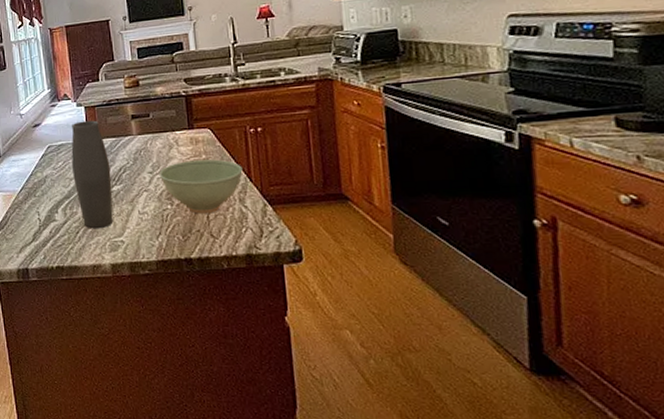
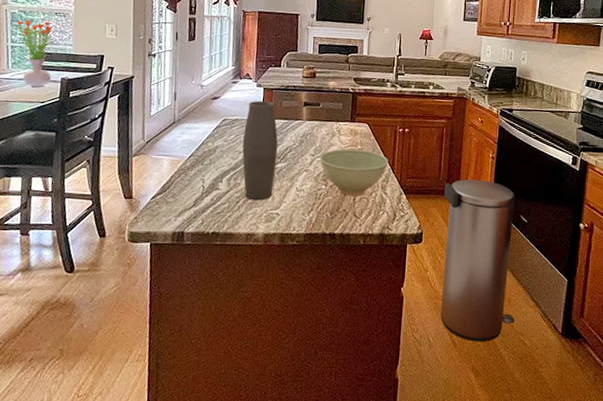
pedal bin: none [321,177,454,380] -> present [440,179,516,341]

